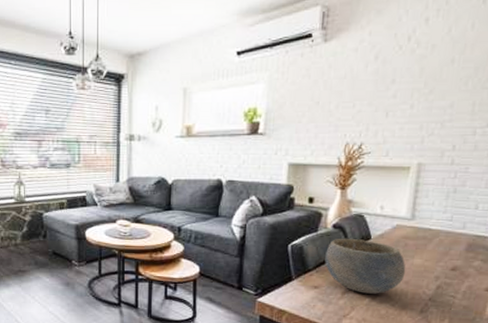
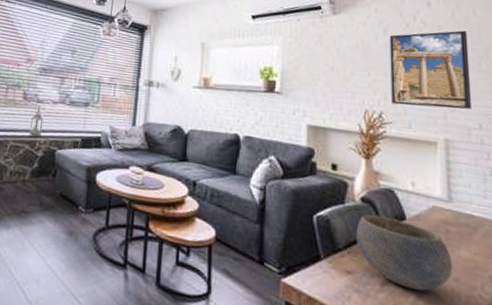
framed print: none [373,48,461,134] -> present [389,30,472,109]

